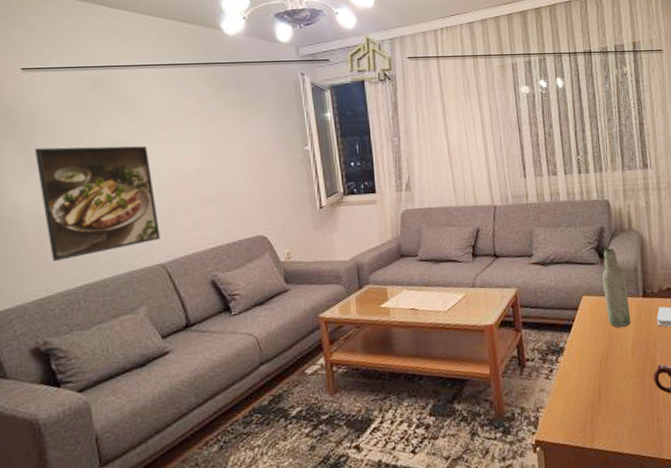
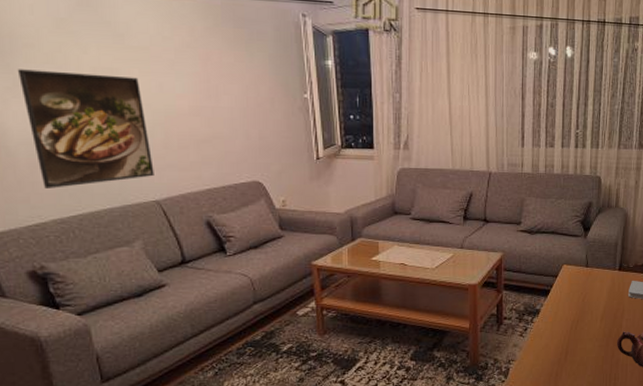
bottle: present [602,248,631,328] -> none [583,223,606,297]

